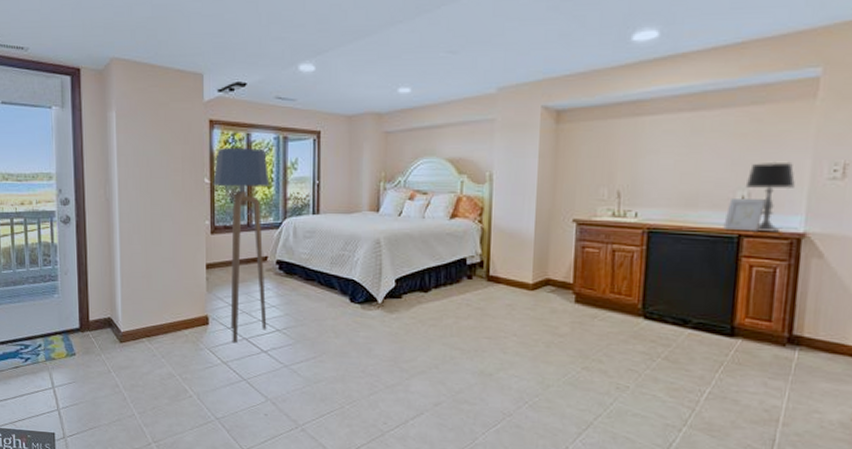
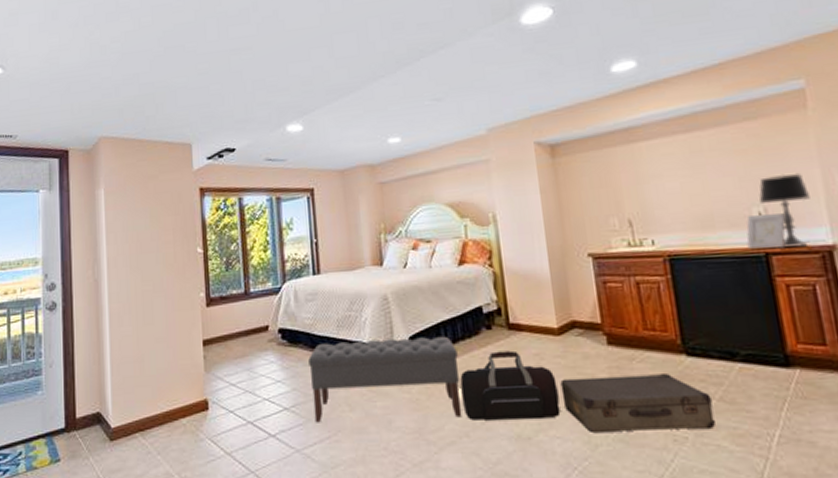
floor lamp: present [213,148,270,344] -> none [206,212,274,429]
bench: none [302,277,438,352] -> present [308,336,462,423]
duffel bag: none [436,299,523,360] -> present [460,350,561,421]
suitcase: none [525,328,657,381] -> present [560,374,716,434]

